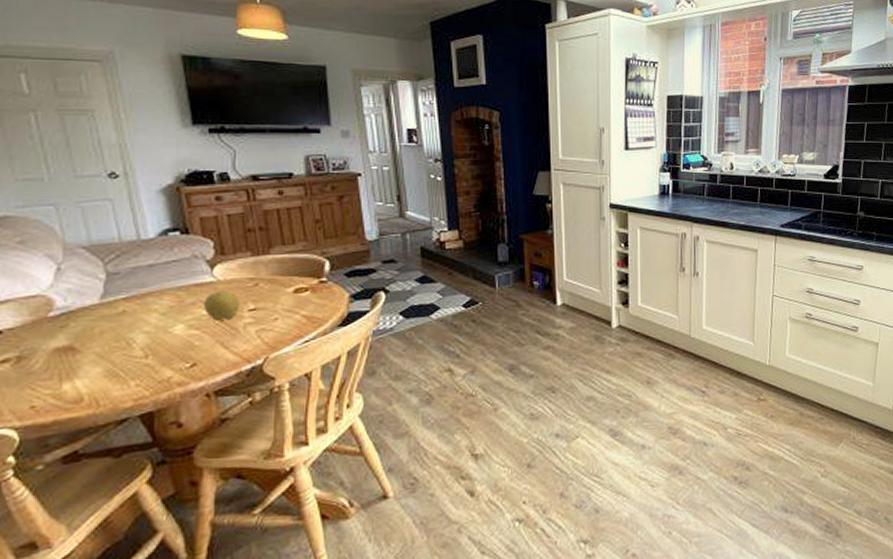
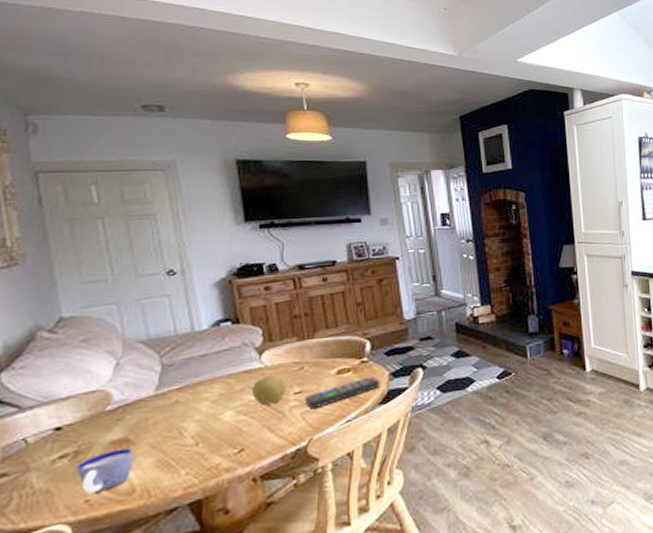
cup: none [19,356,79,399] -> present [75,448,133,493]
remote control: none [259,297,340,328] -> present [304,376,380,410]

